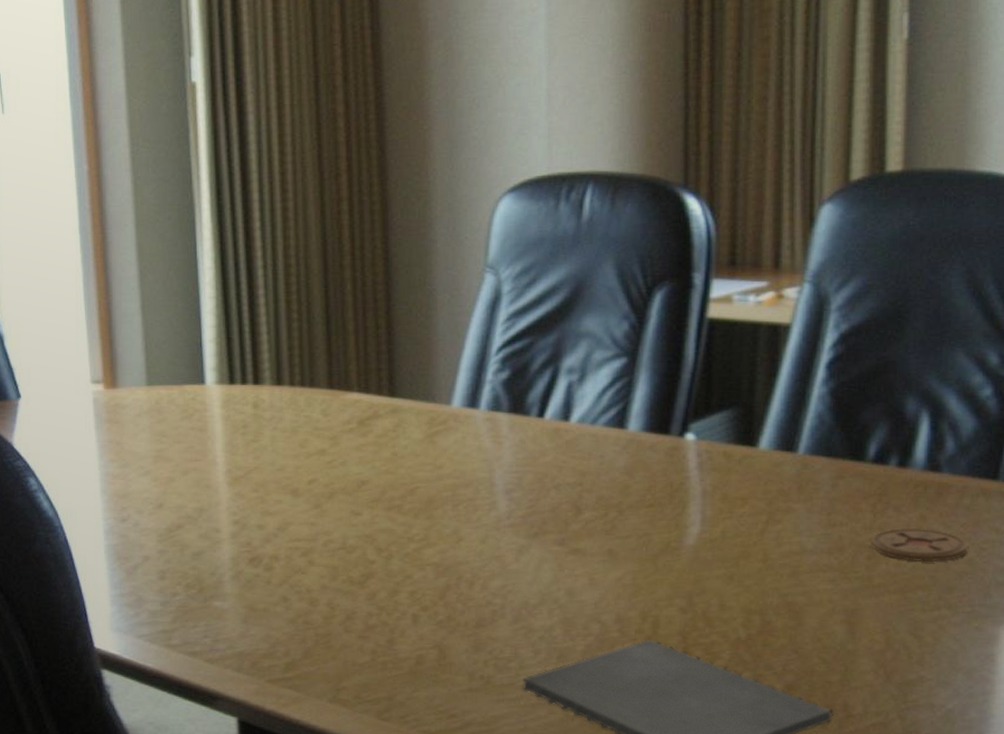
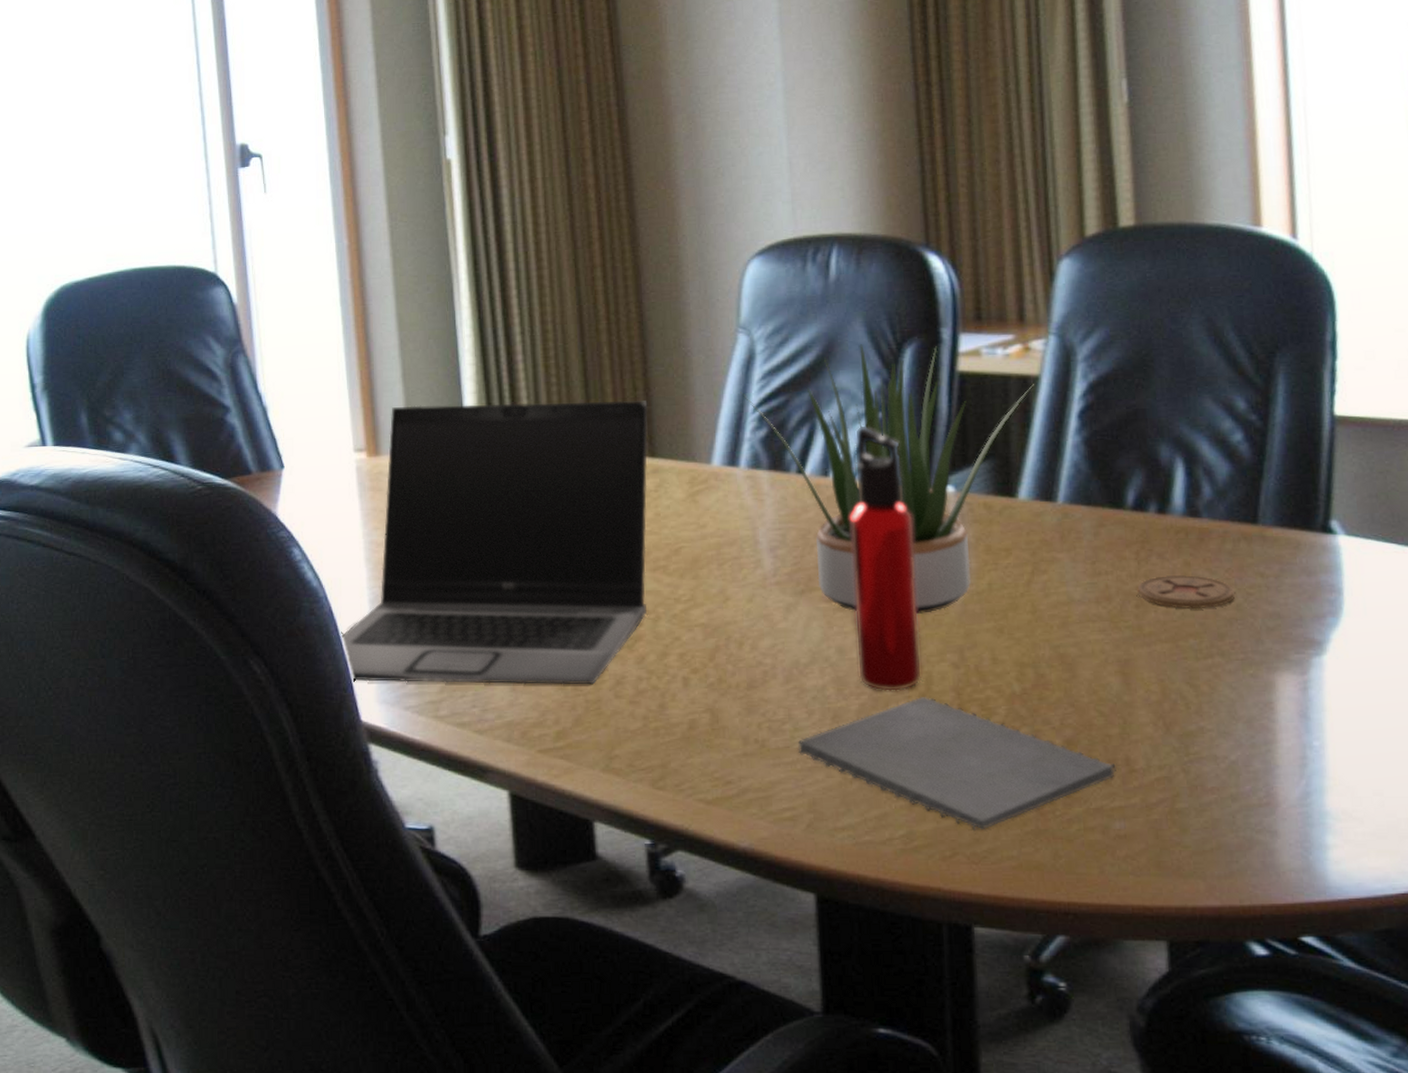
laptop: none [75,338,390,619] -> present [340,400,648,685]
potted plant: none [484,287,784,559] -> present [740,344,1034,614]
water bottle: none [586,369,650,635] -> present [850,424,923,692]

